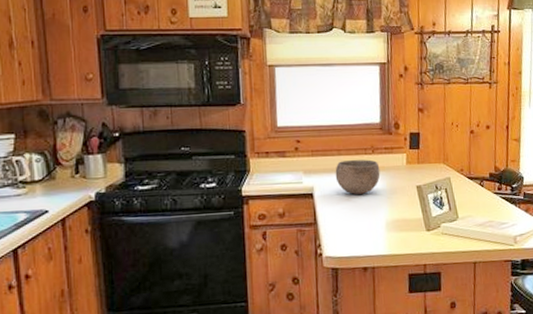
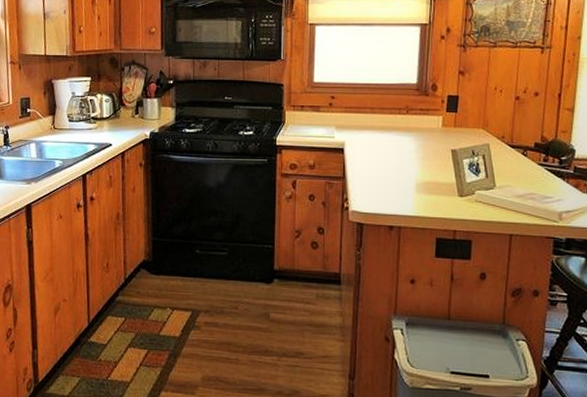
bowl: present [335,159,380,195] -> none [367,119,413,153]

